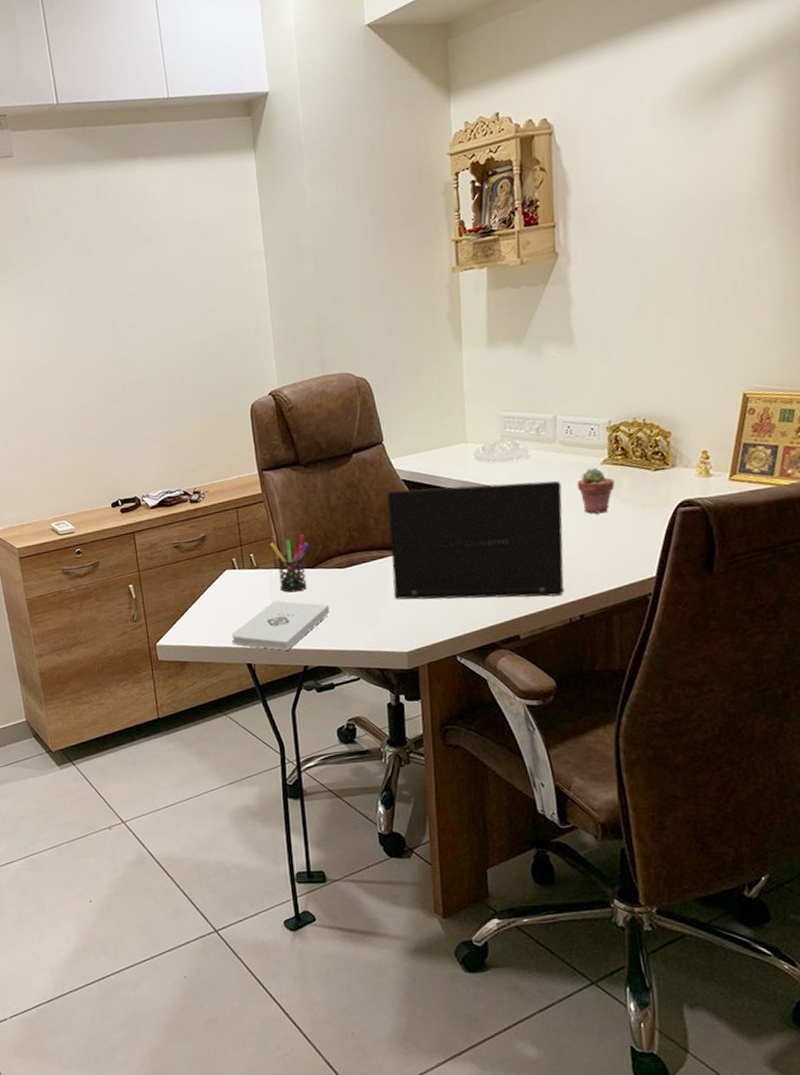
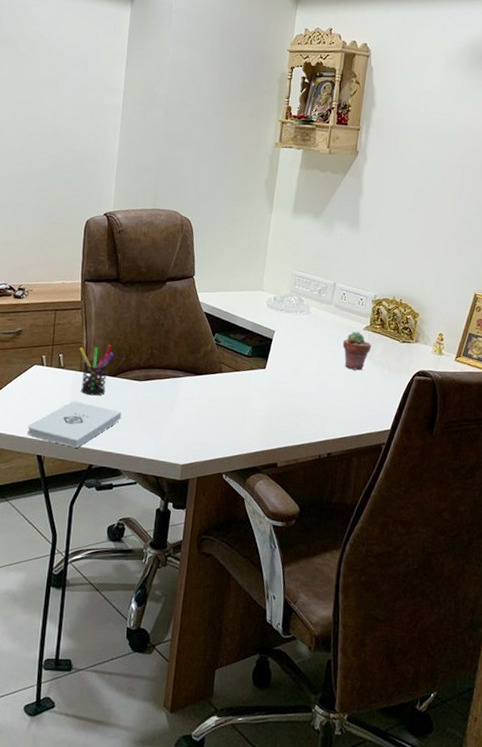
laptop: present [387,480,564,600] -> none [179,320,331,434]

